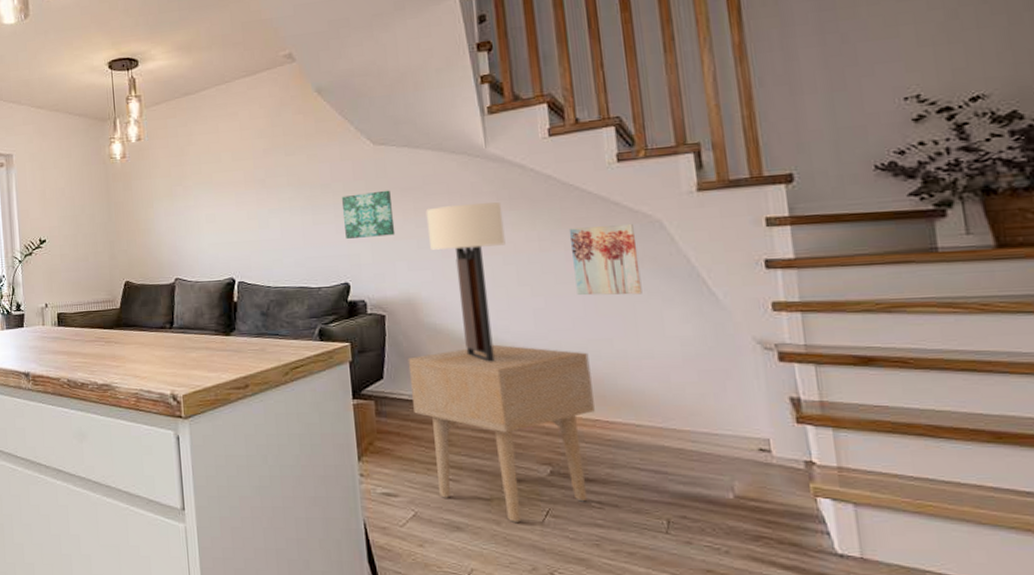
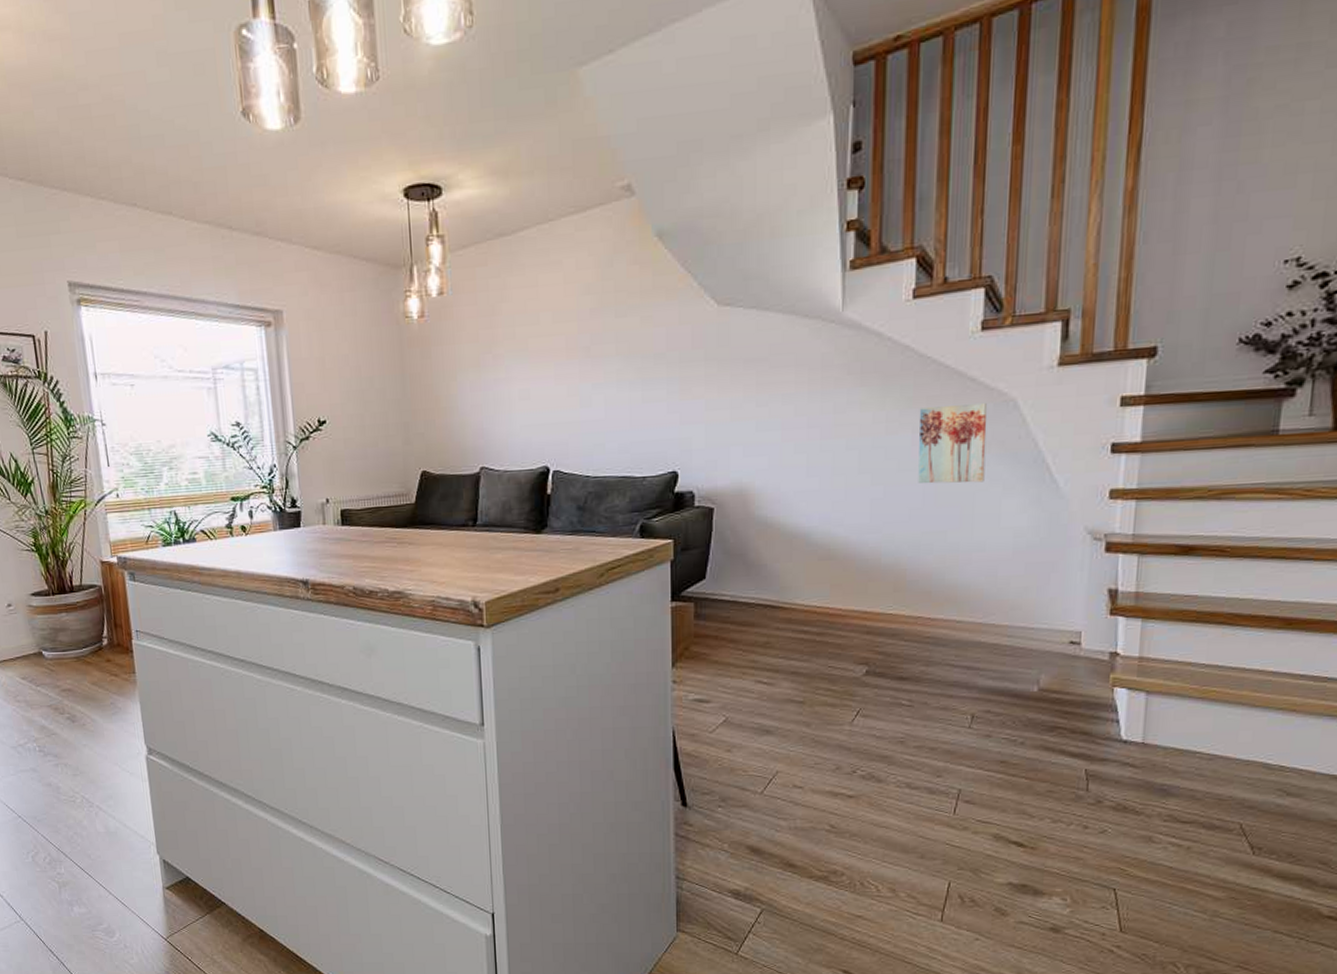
wall art: present [341,190,396,239] -> none [676,361,733,420]
side table: present [407,344,595,522] -> none [733,538,921,724]
table lamp: present [425,202,506,362] -> none [768,377,852,558]

